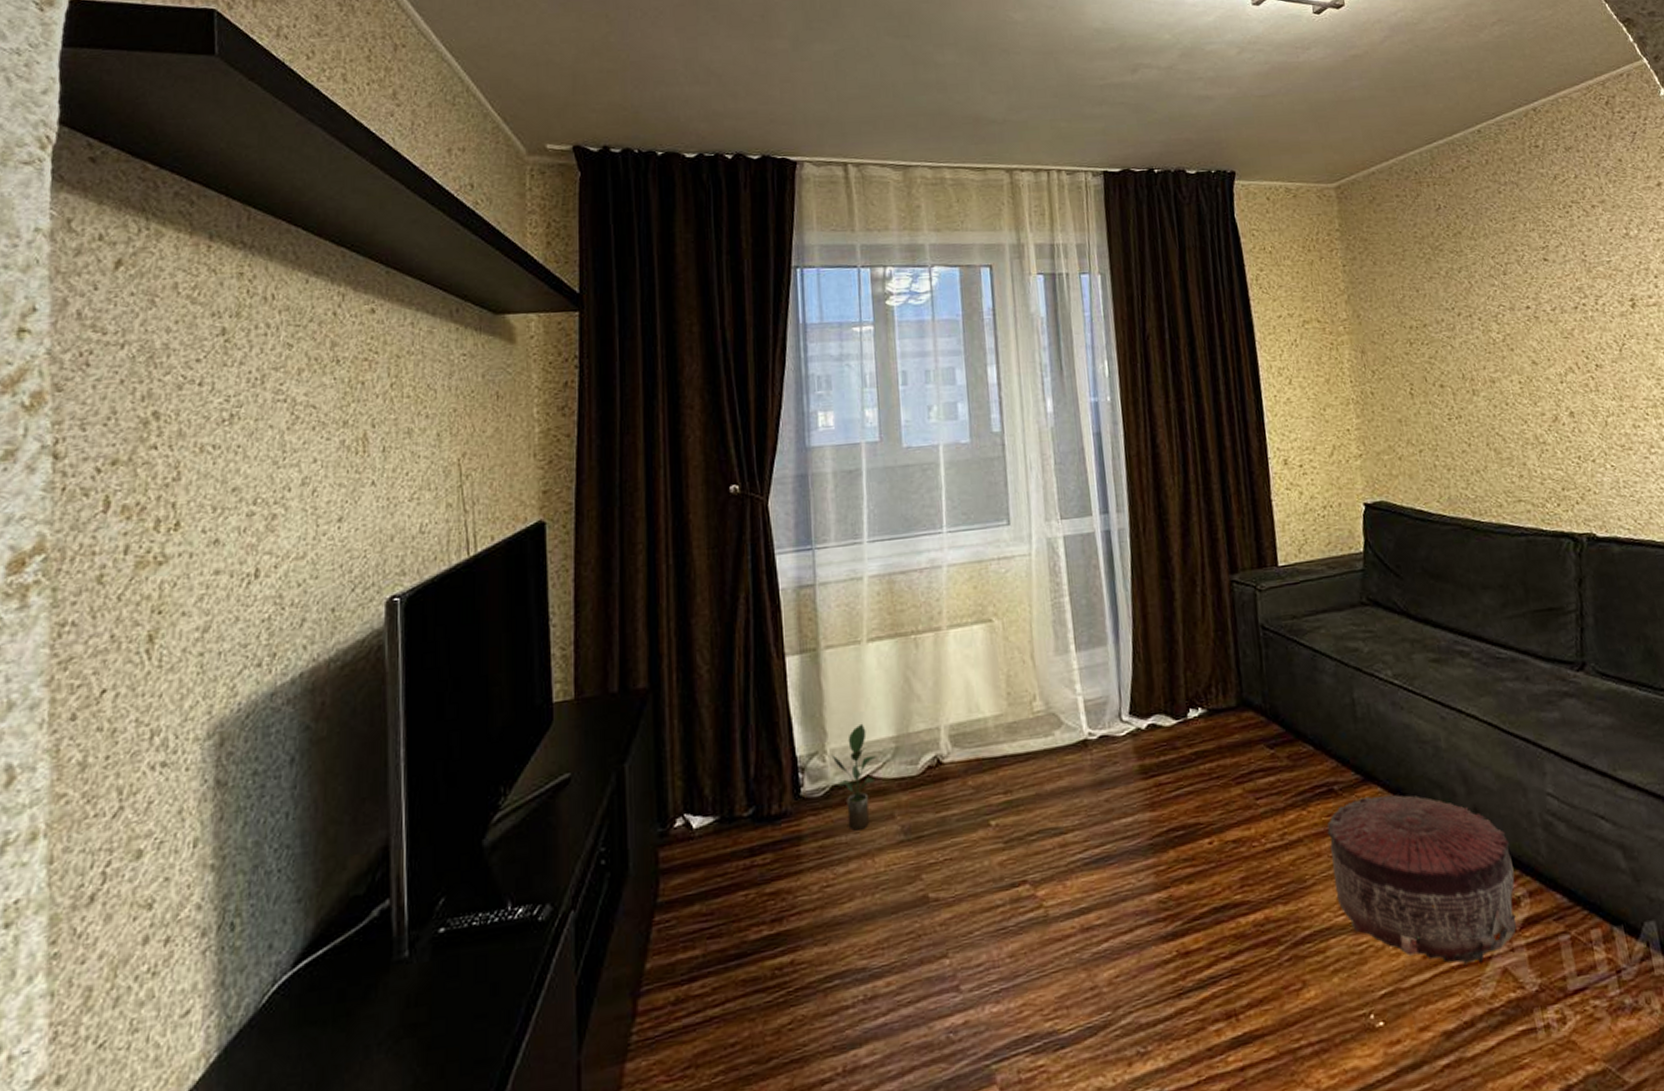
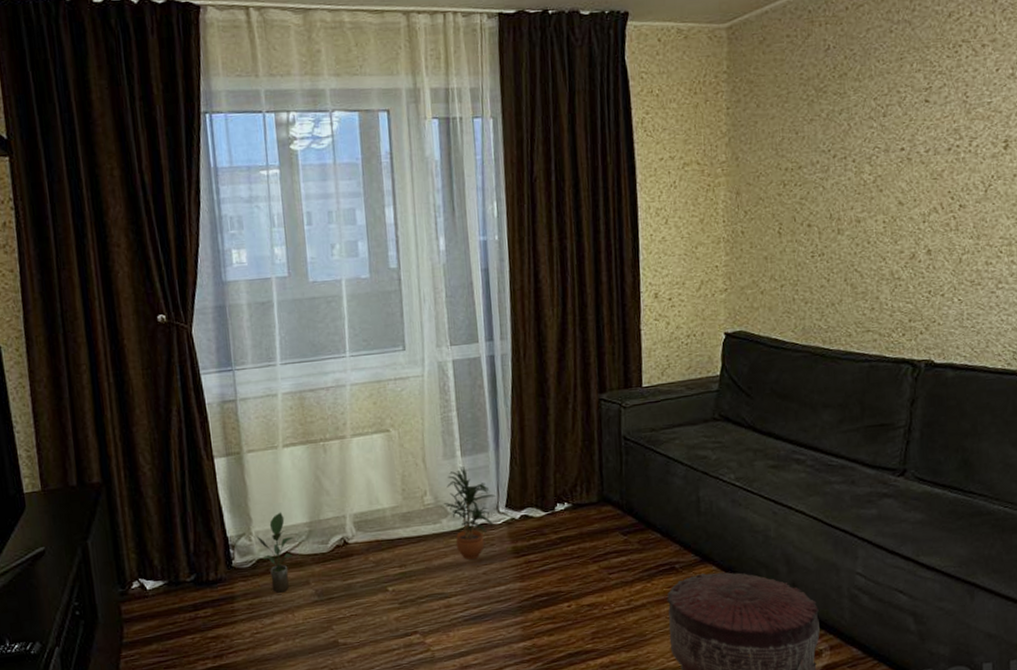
potted plant: none [1055,662,1117,783] -> present [443,465,496,560]

